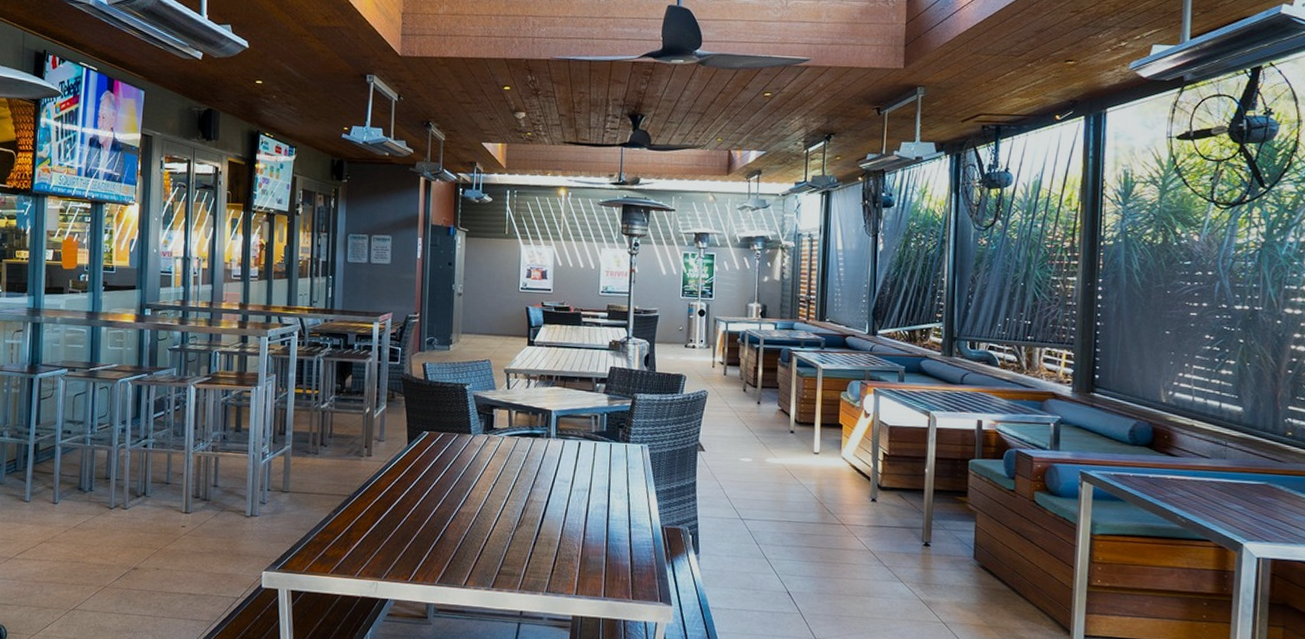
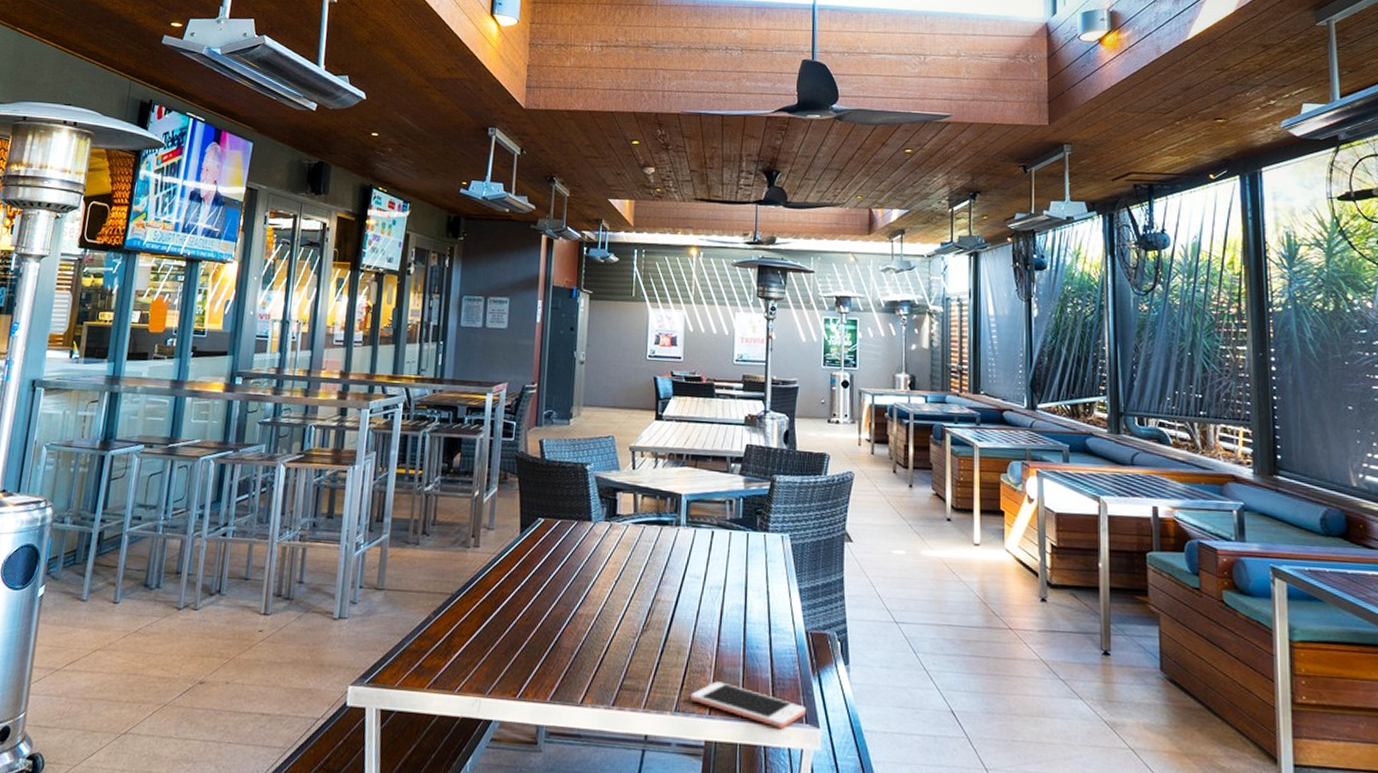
cell phone: none [559,567,660,606] -> present [690,681,806,728]

